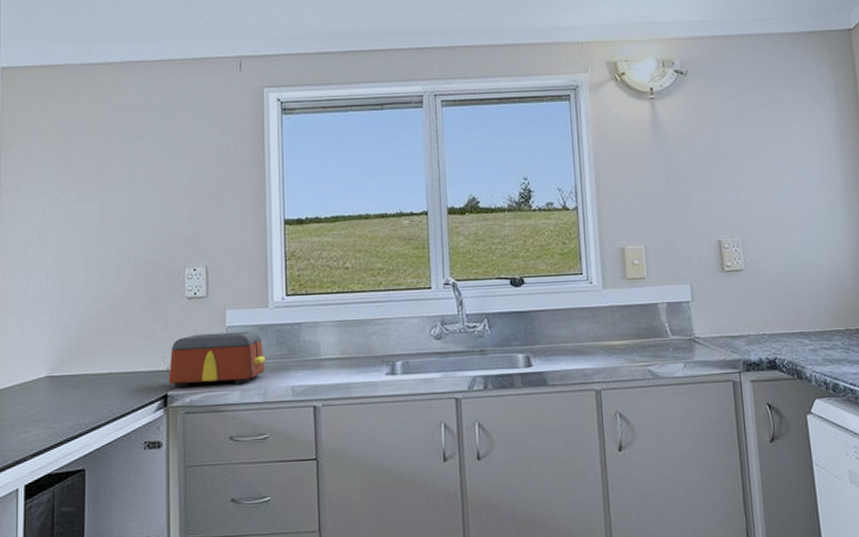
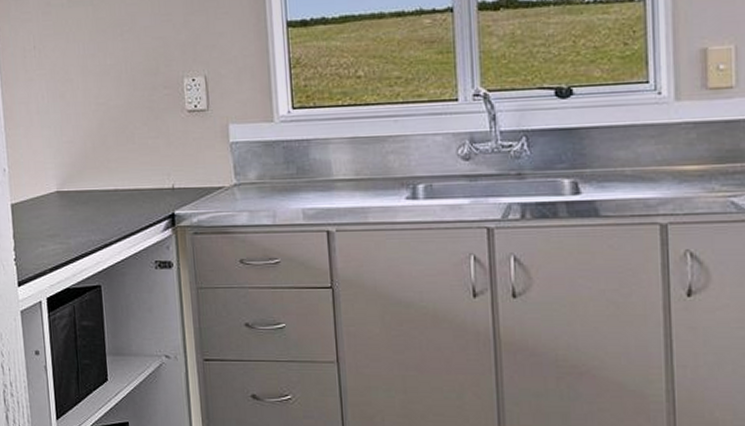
toaster: present [169,331,266,388] -> none [174,147,274,207]

